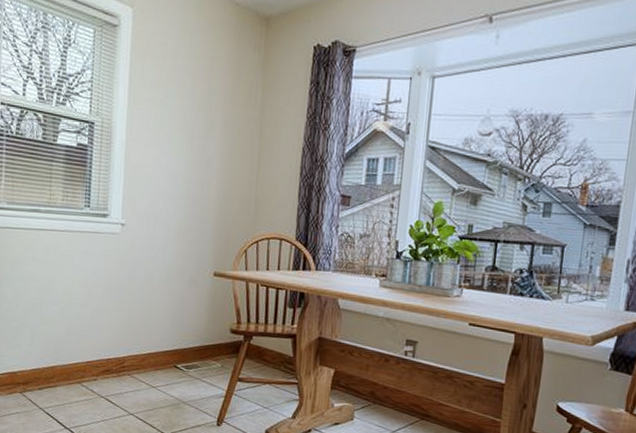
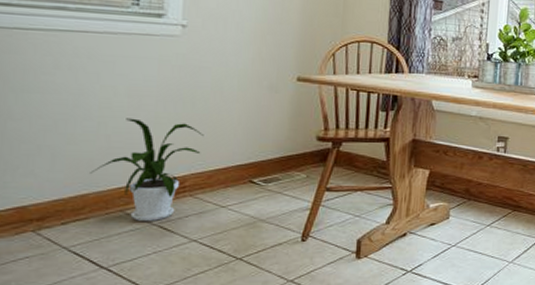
house plant: none [57,304,139,394] -> present [90,118,204,221]

